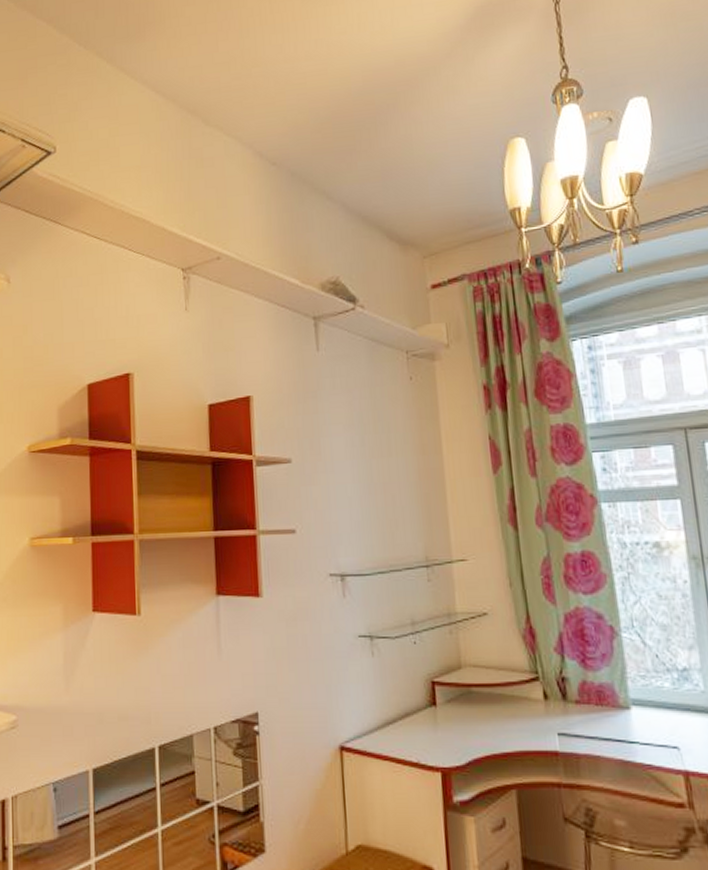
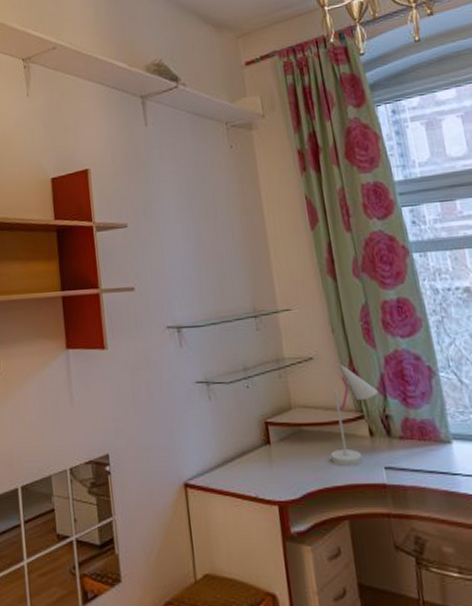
desk lamp: none [500,619,556,730] -> present [330,363,378,465]

